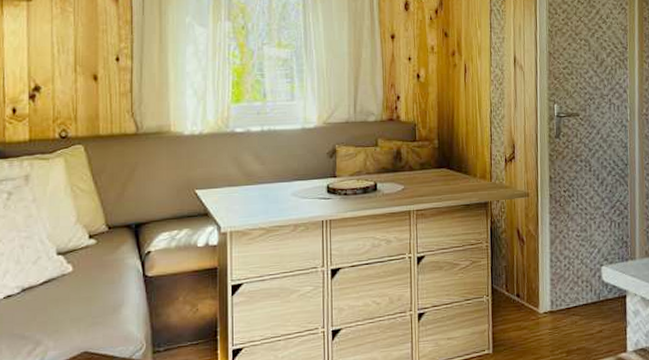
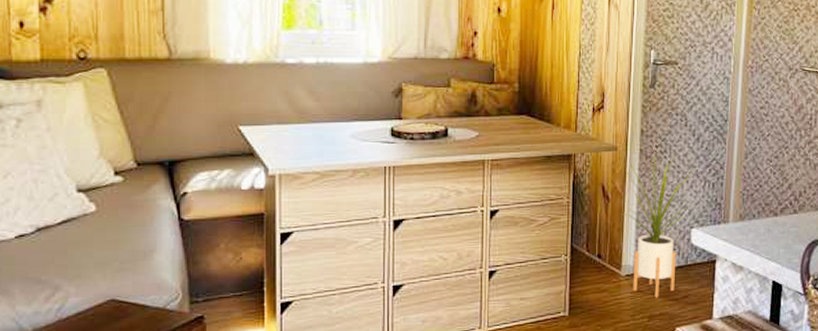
house plant: none [535,198,601,334] -> present [621,154,695,298]

